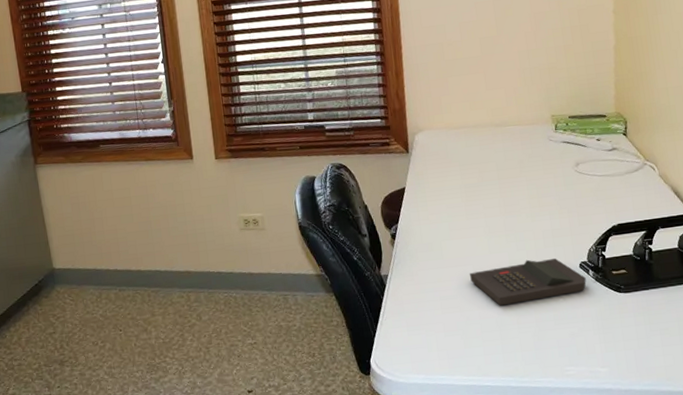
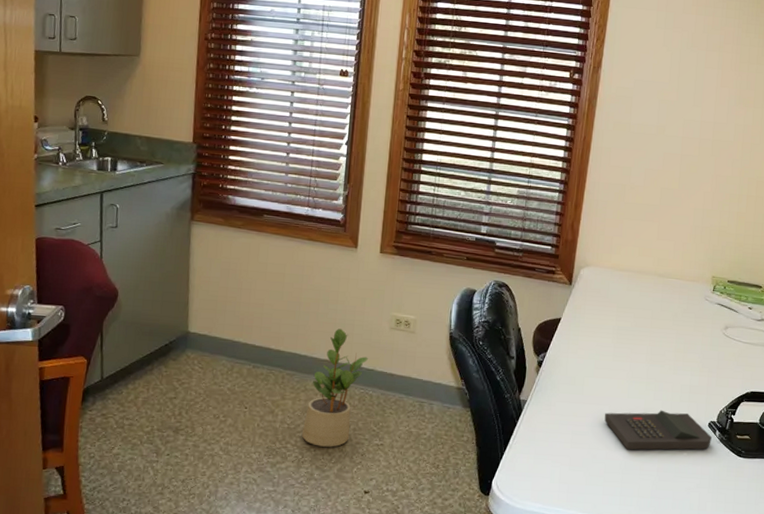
potted plant: none [177,239,226,355] -> present [302,328,369,447]

